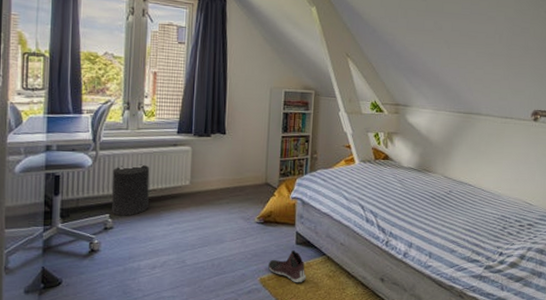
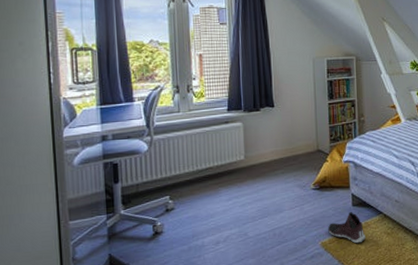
trash can: present [111,164,150,216] -> none [168,144,207,197]

